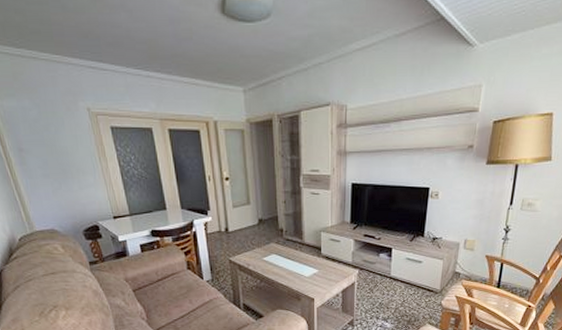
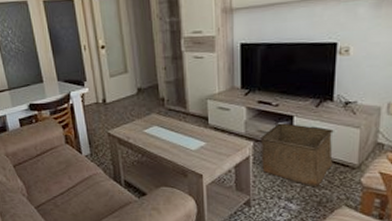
storage bin: none [364,254,423,309] -> present [260,123,334,188]

